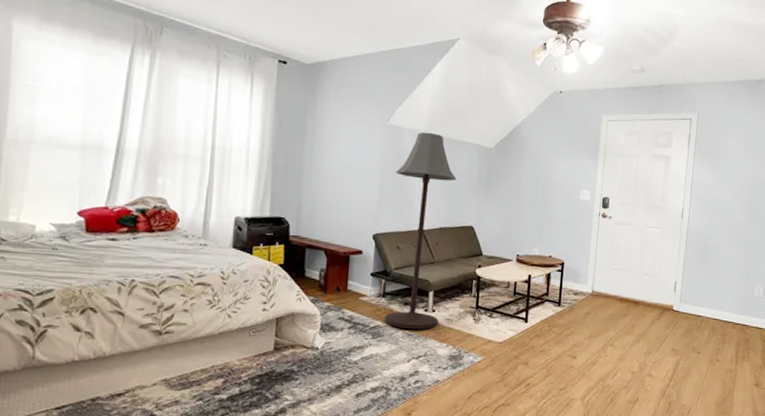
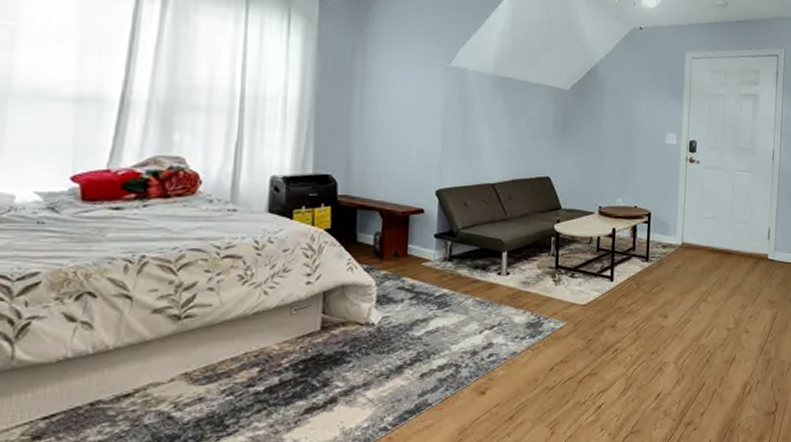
floor lamp: present [384,132,456,330] -> none [452,74,529,296]

